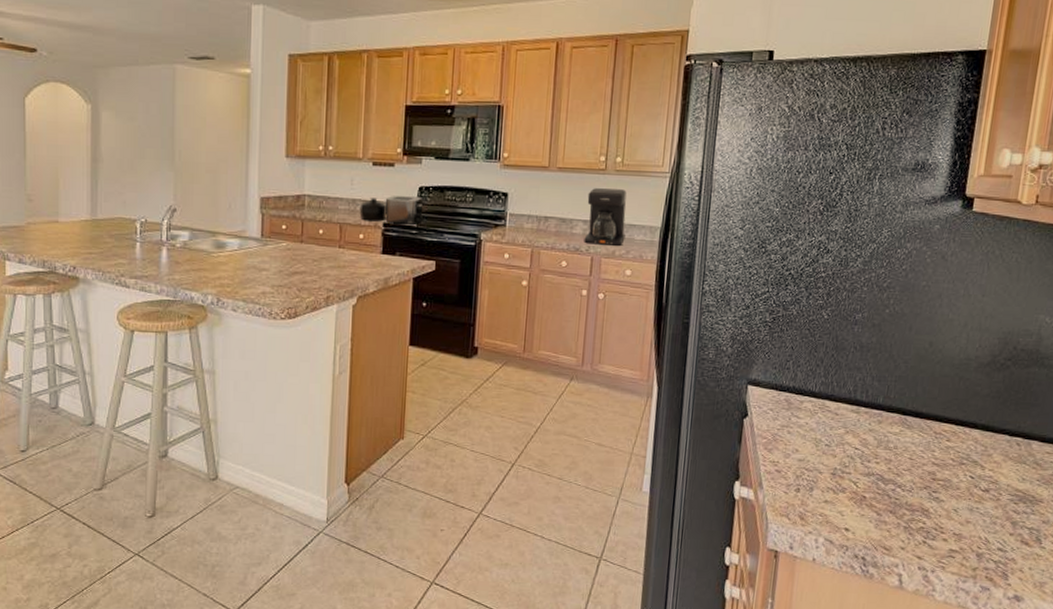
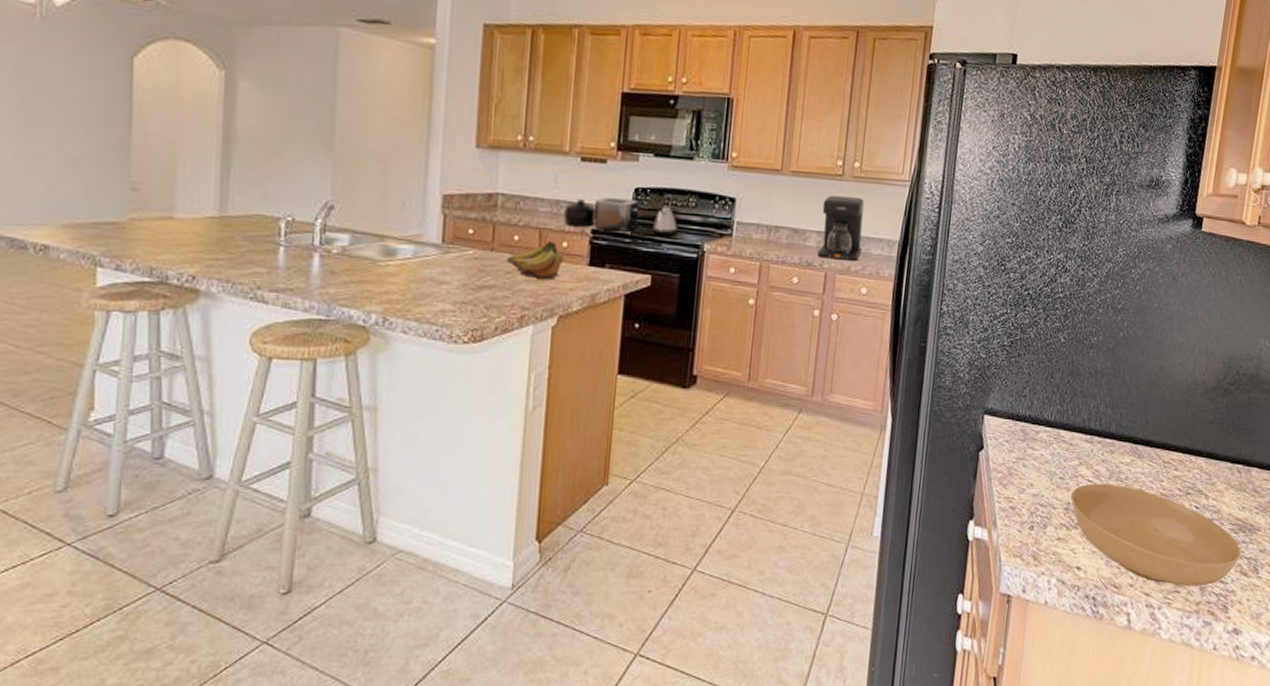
fruit: none [313,234,361,267] -> present [506,241,564,280]
kettle: none [435,193,458,229] -> present [652,196,678,238]
bowl: none [837,451,1022,553] -> present [1070,483,1241,587]

